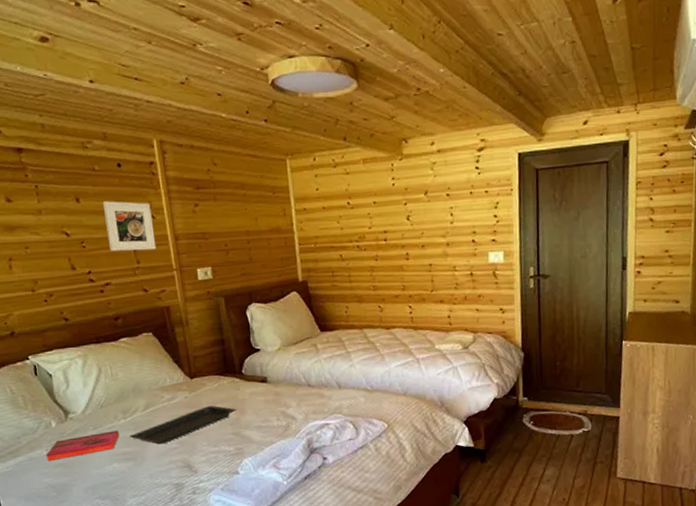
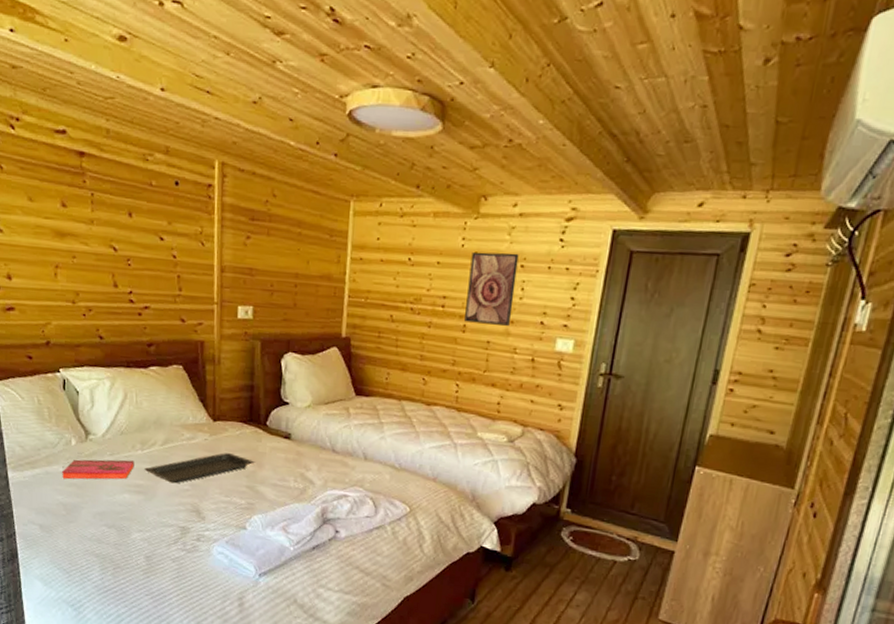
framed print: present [102,201,157,251] -> none [153,219,202,279]
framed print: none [402,184,447,250] -> present [464,251,519,326]

